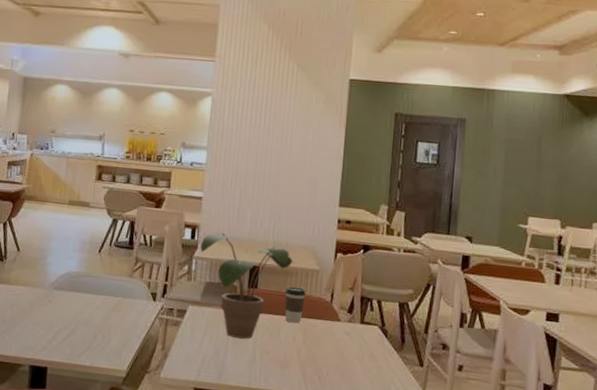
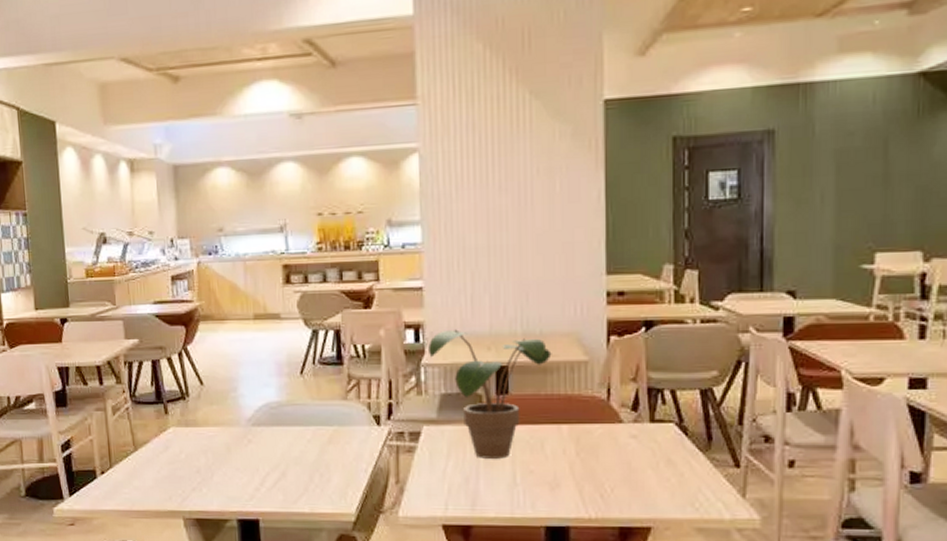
coffee cup: present [284,286,306,323] -> none [546,386,573,431]

